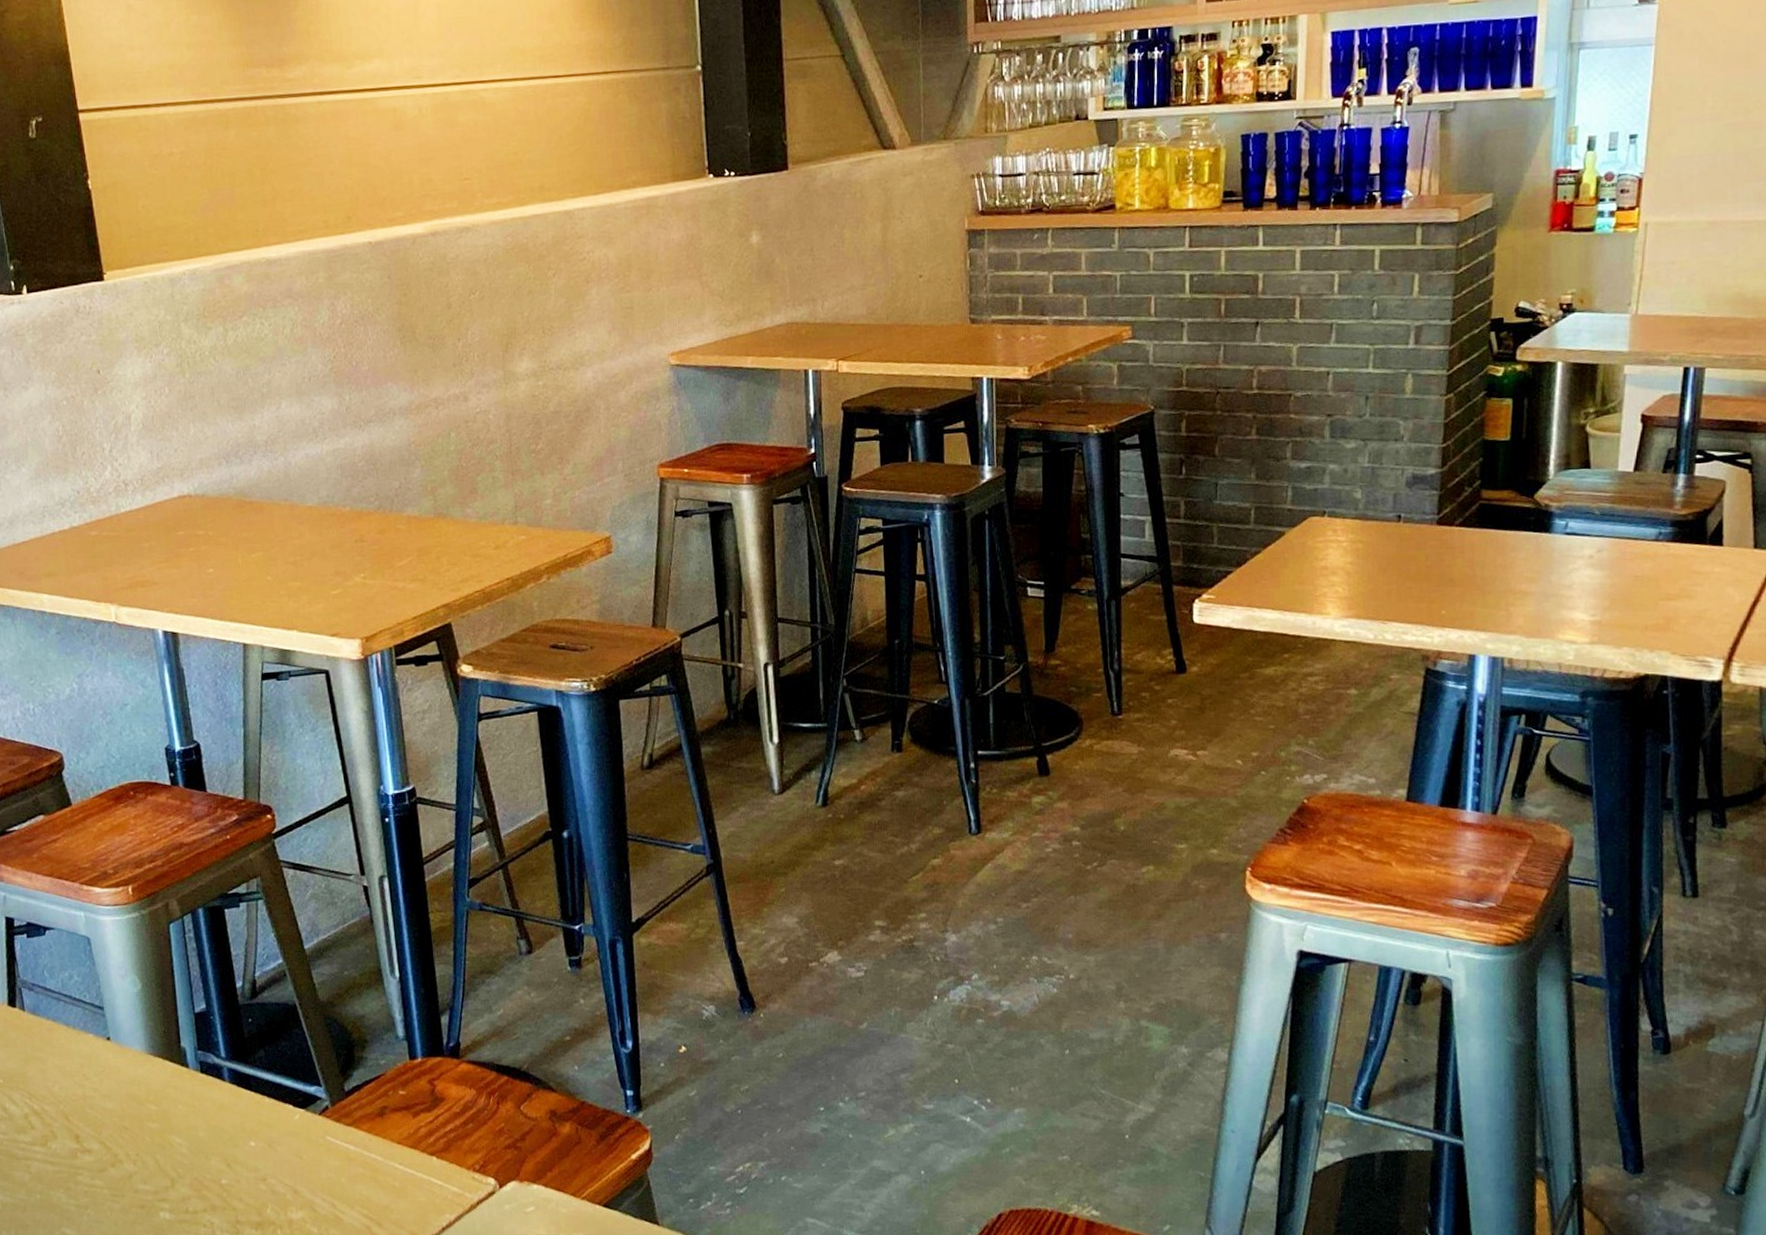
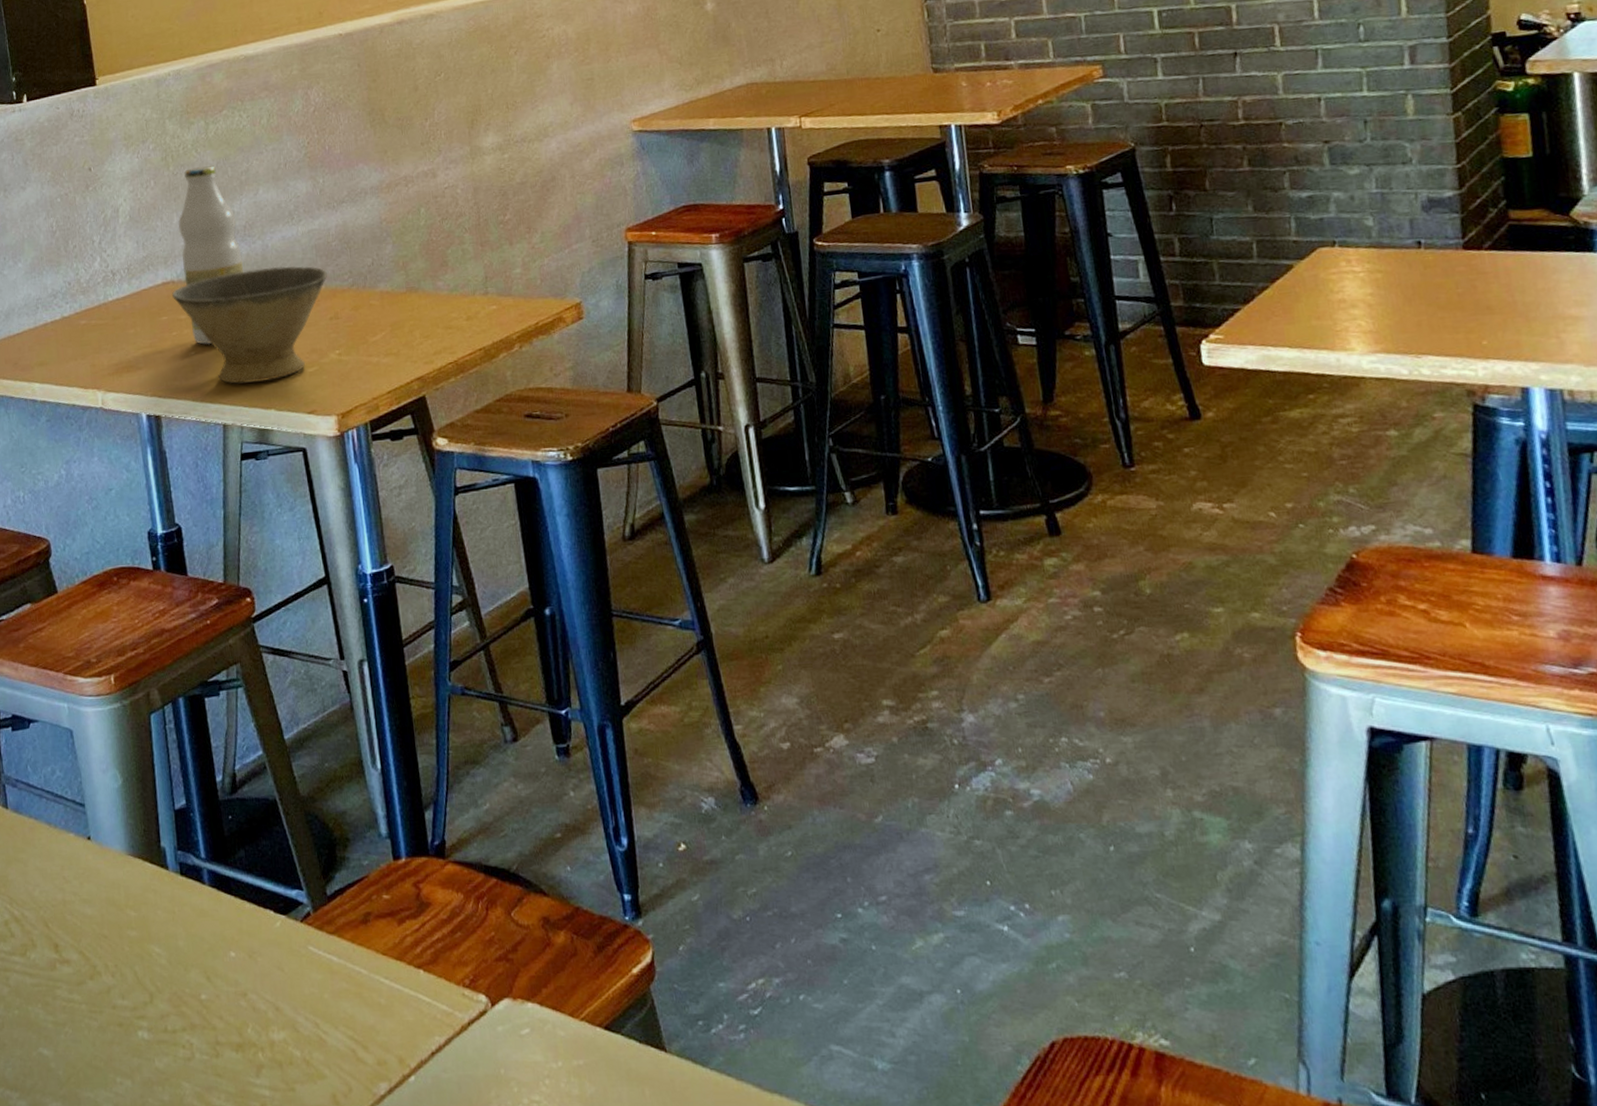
bowl: none [189,485,354,603] -> present [172,266,328,384]
bottle: none [195,375,264,563] -> present [178,166,243,345]

